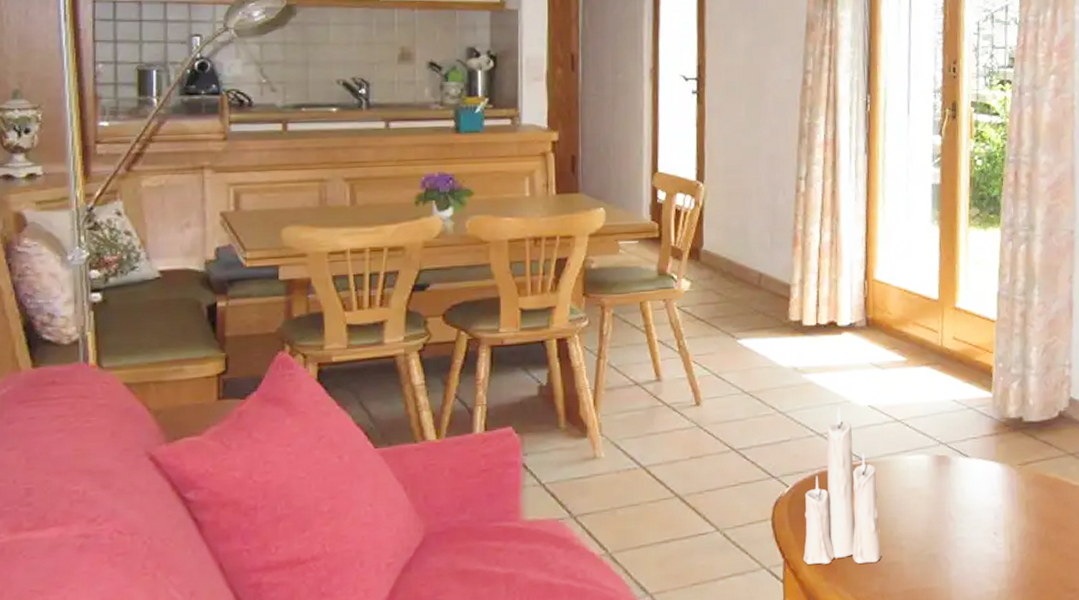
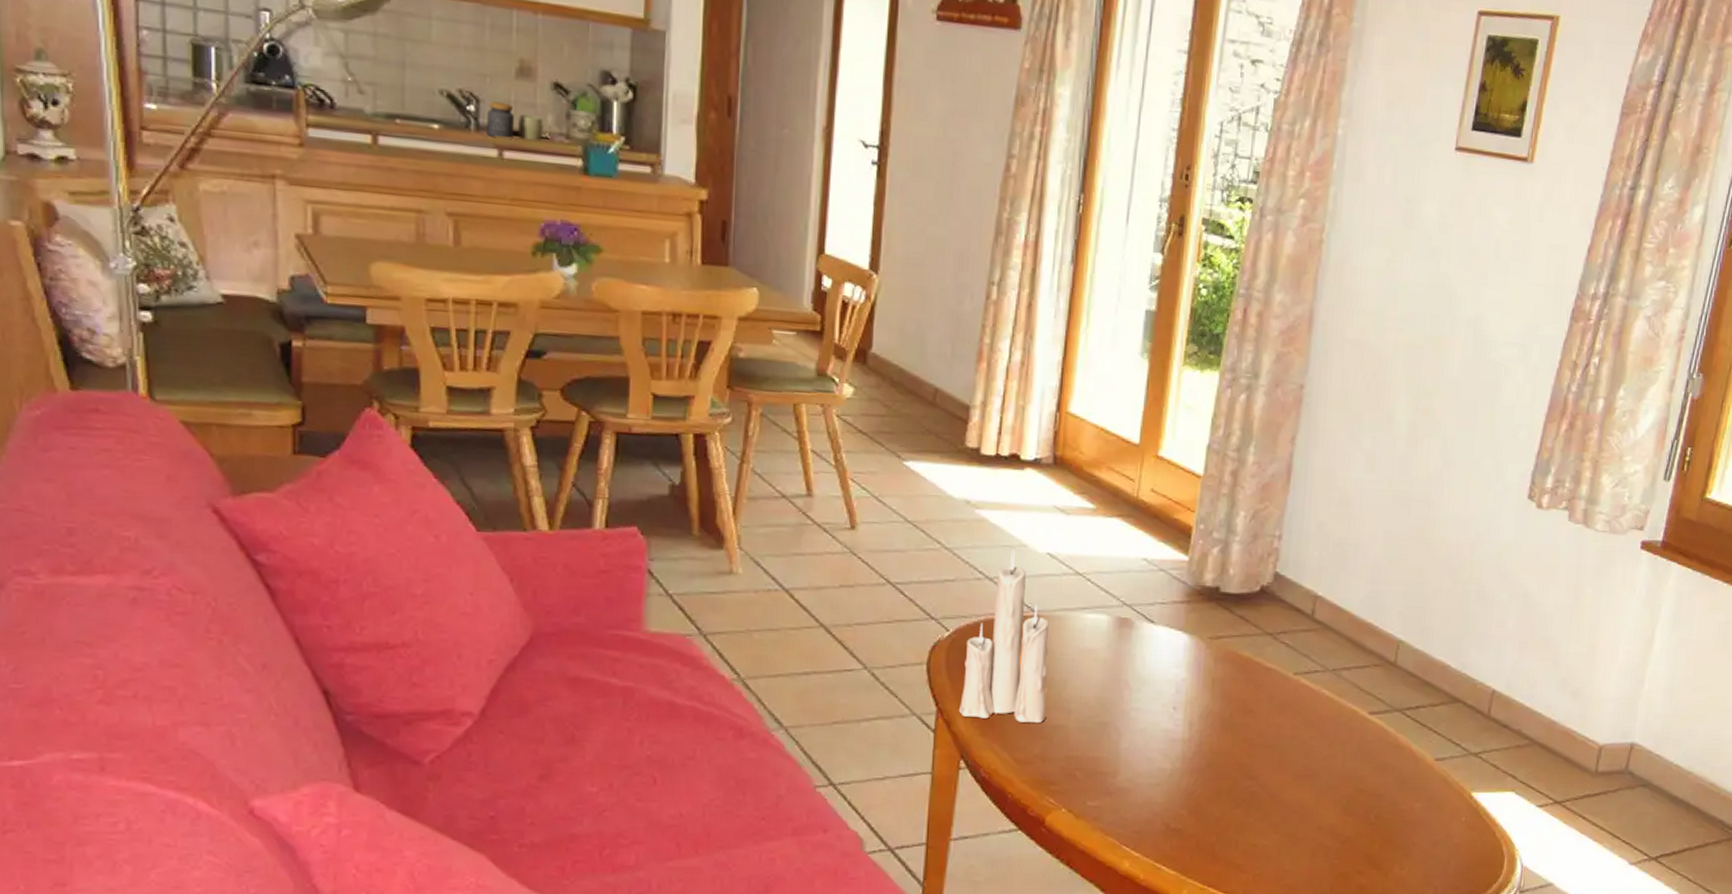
jar: none [376,83,397,113] -> present [487,101,514,140]
mug: none [401,90,428,112] -> present [518,115,551,142]

